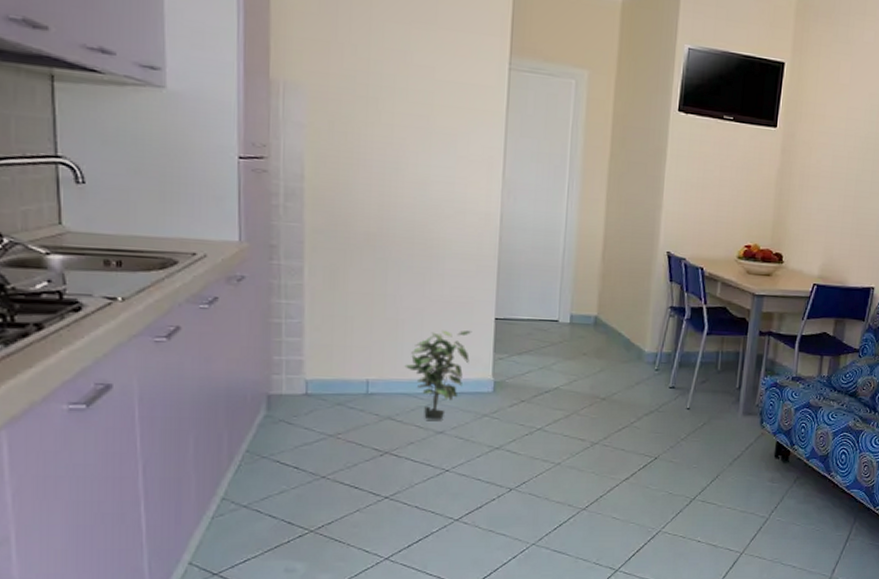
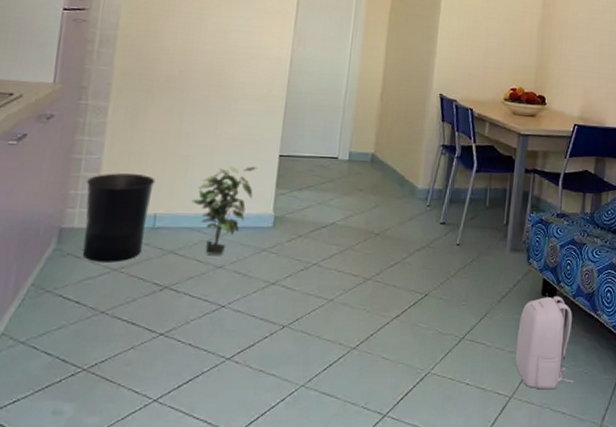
waste bin: none [290,338,364,429] -> present [82,173,156,262]
backpack: none [746,458,806,546] -> present [515,296,573,390]

